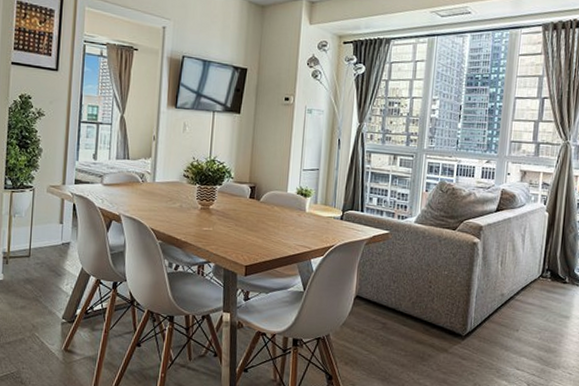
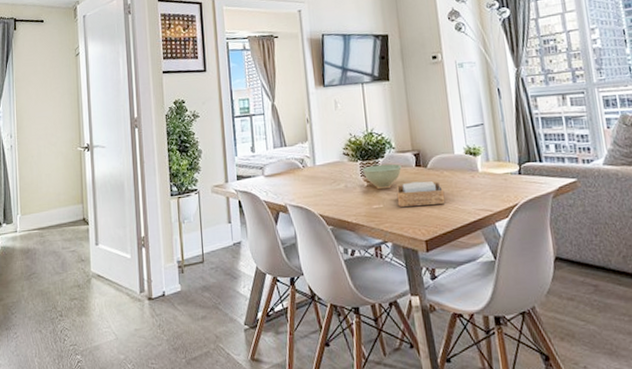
bowl: none [199,190,236,215] -> present [362,163,402,190]
napkin holder: none [226,211,271,237] -> present [396,181,446,207]

